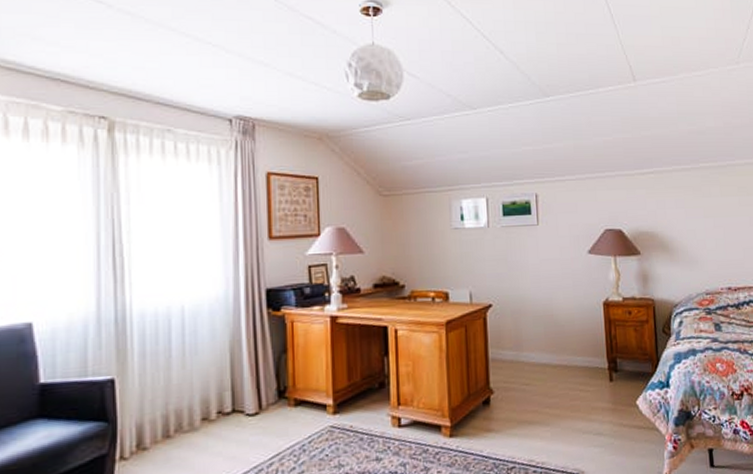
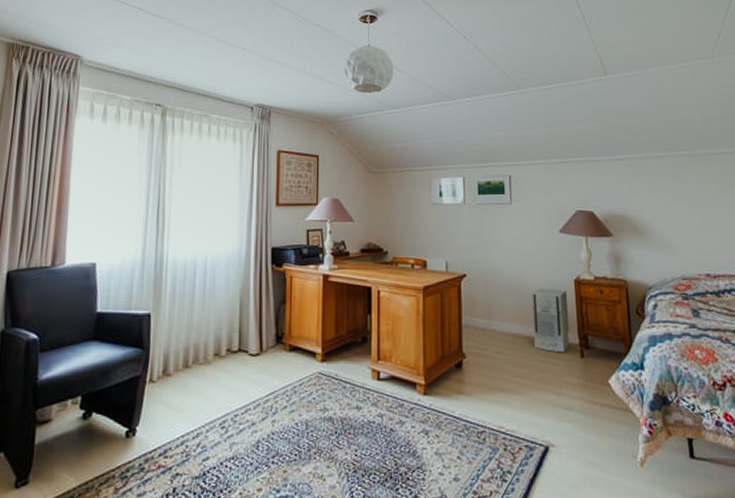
air purifier: none [560,313,599,379] -> present [531,288,570,353]

